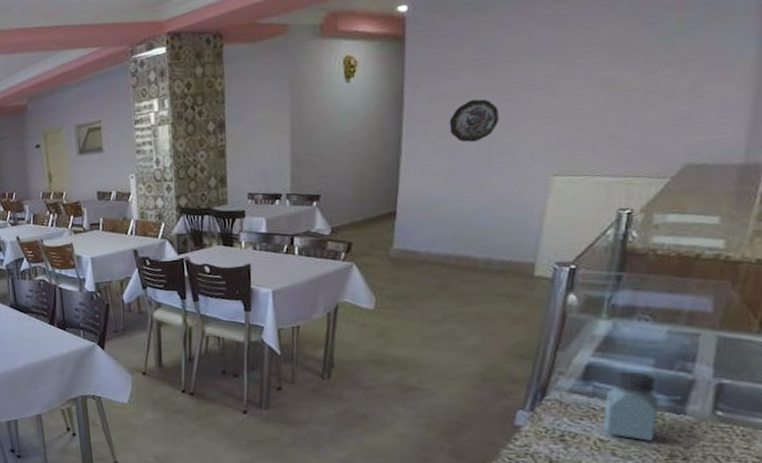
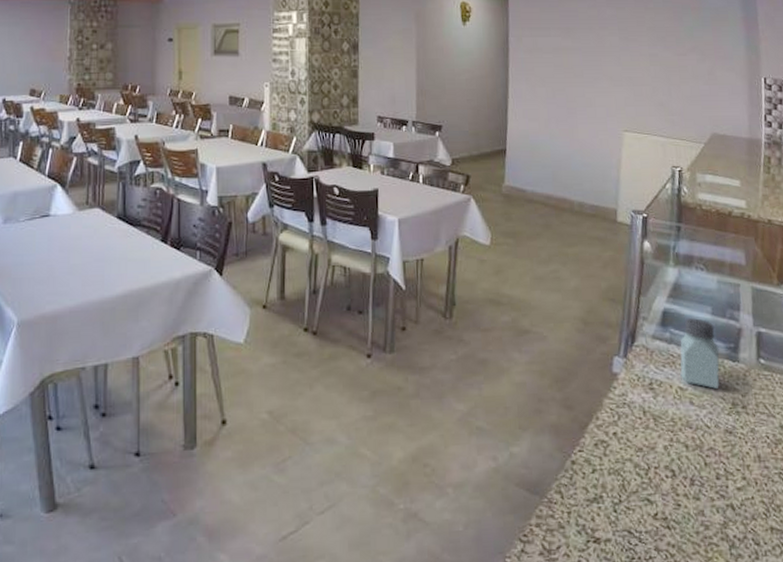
decorative plate: present [449,99,499,143] -> none [544,57,581,94]

